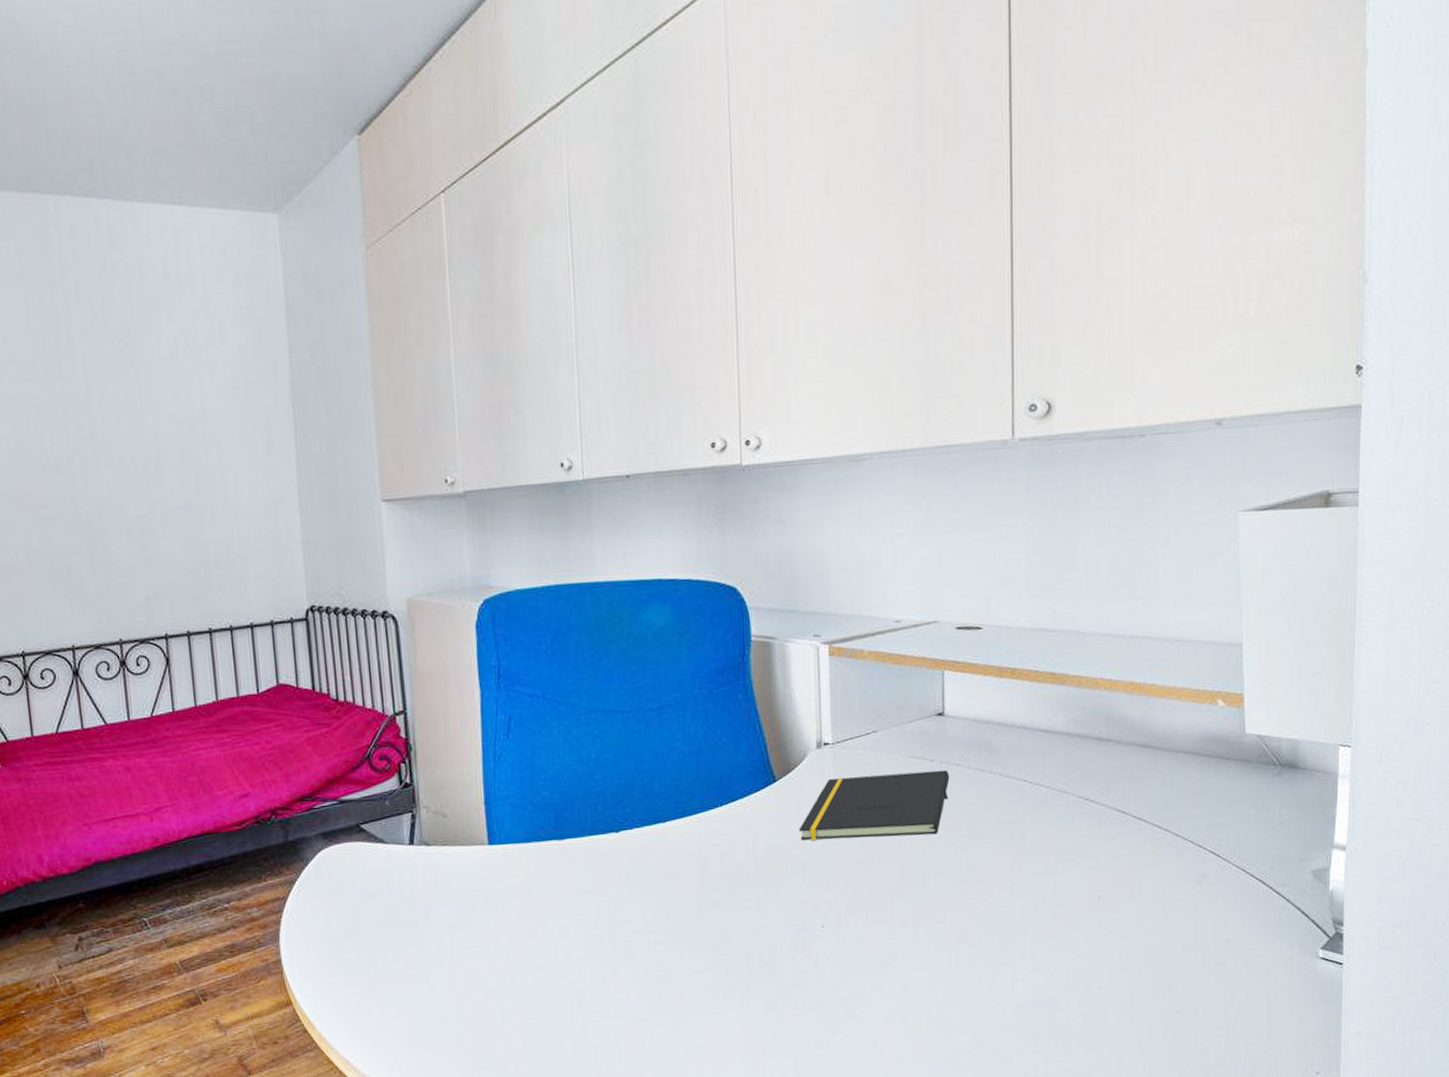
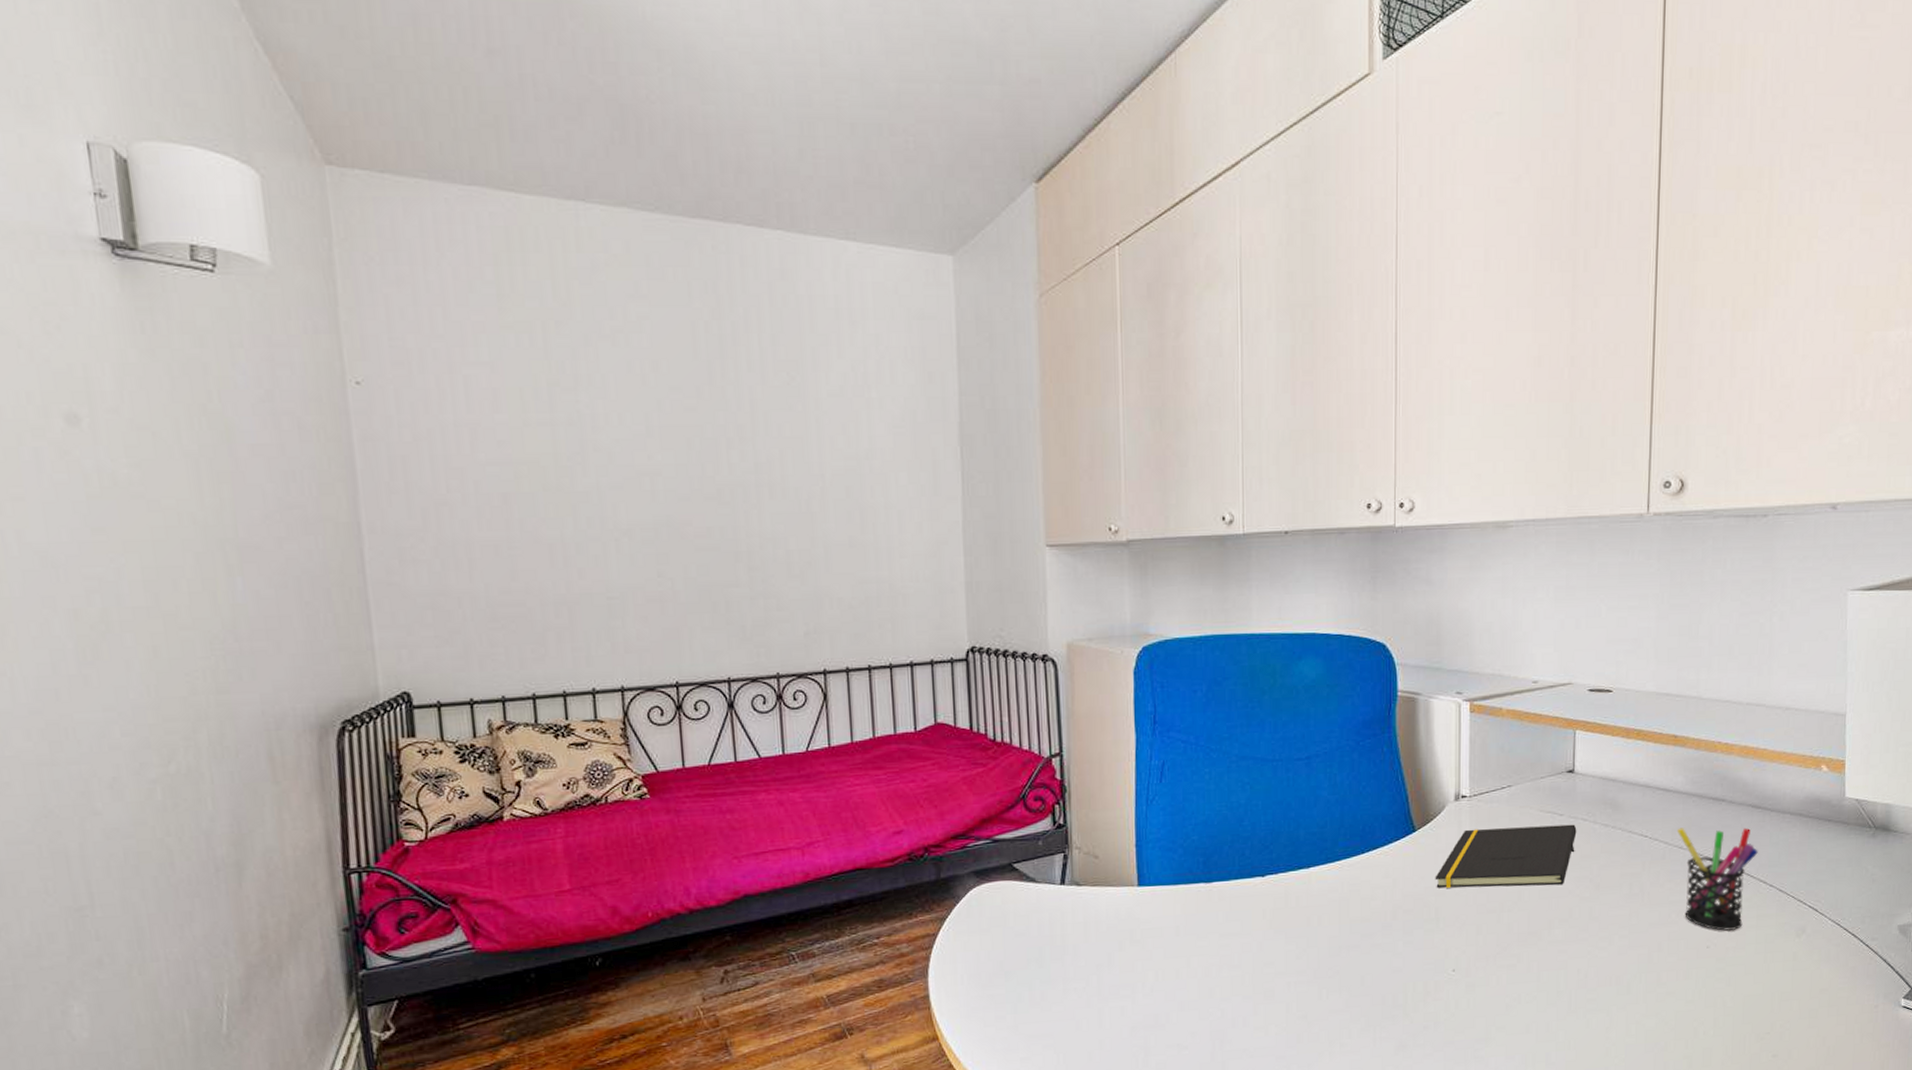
pen holder: none [1059,769,1150,880] -> present [1676,827,1758,932]

